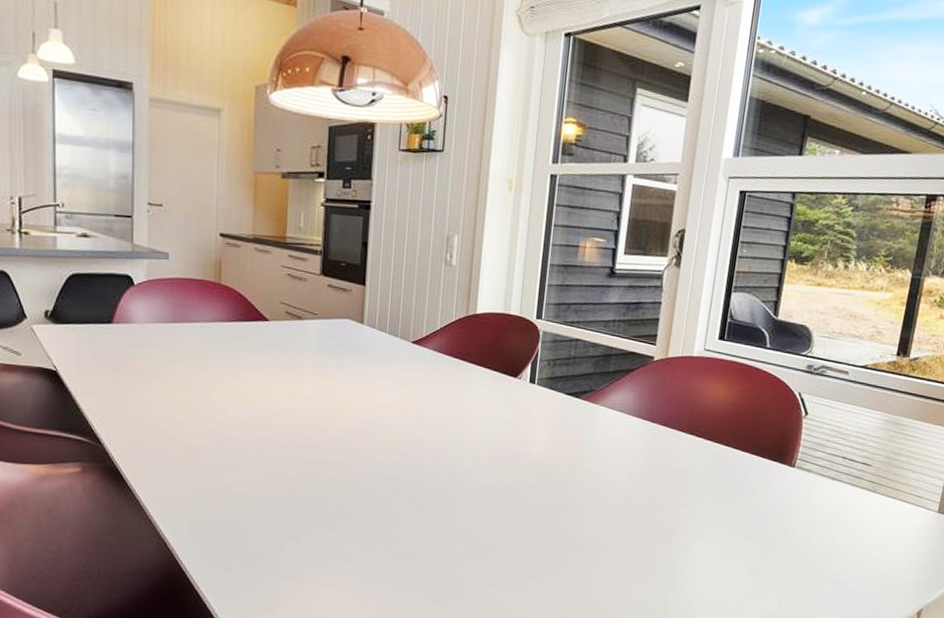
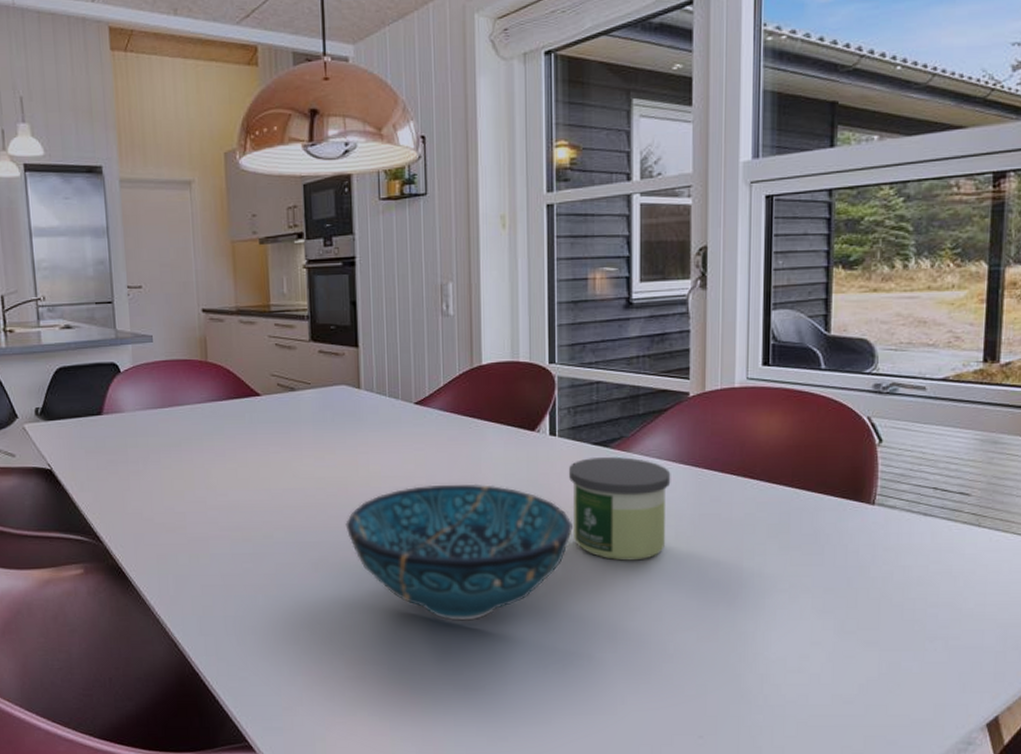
decorative bowl: none [337,417,541,541] -> present [345,483,572,621]
candle: none [540,406,630,499] -> present [568,457,671,561]

